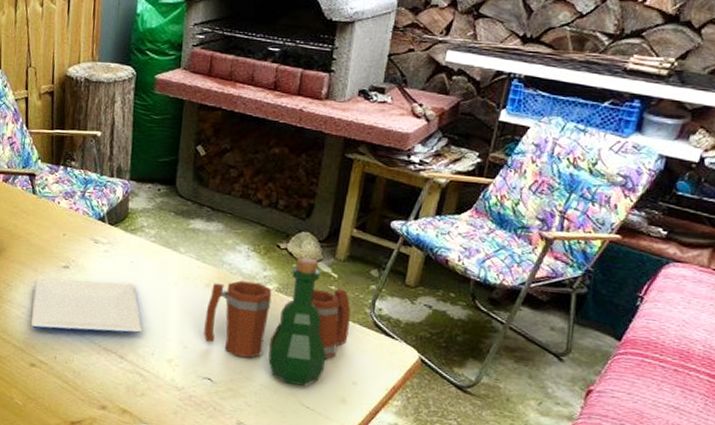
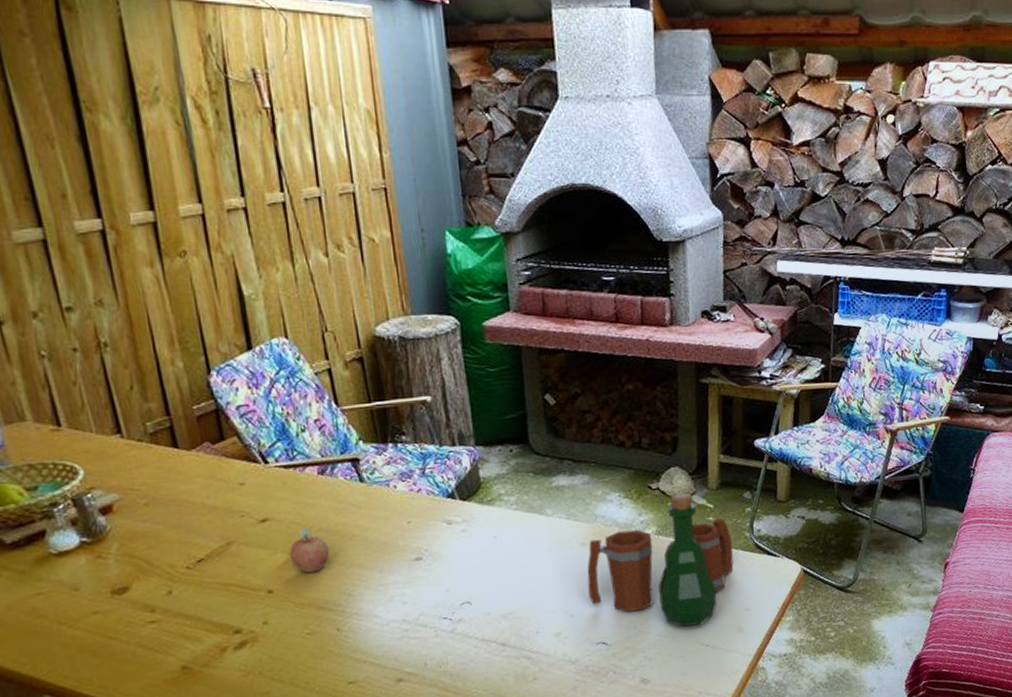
plate: present [31,278,143,333] -> none [383,561,522,637]

